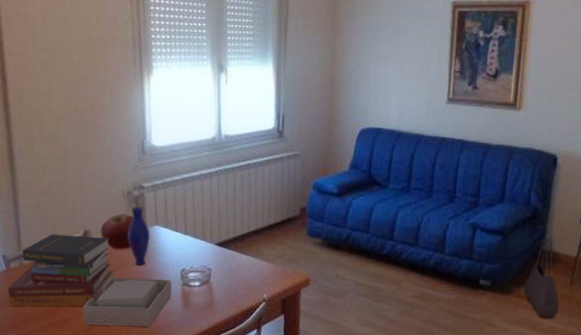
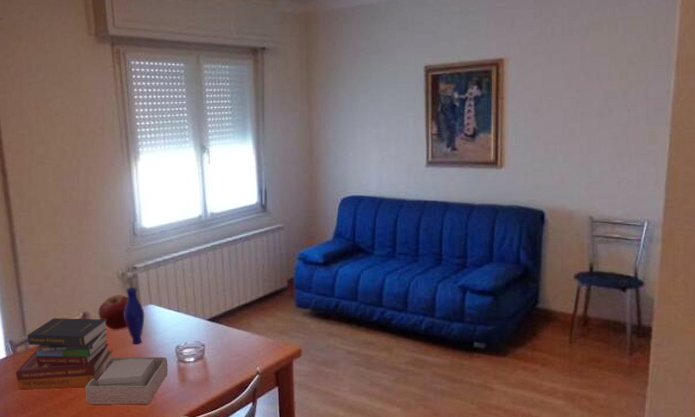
handbag: present [523,237,560,319] -> none [520,295,560,380]

